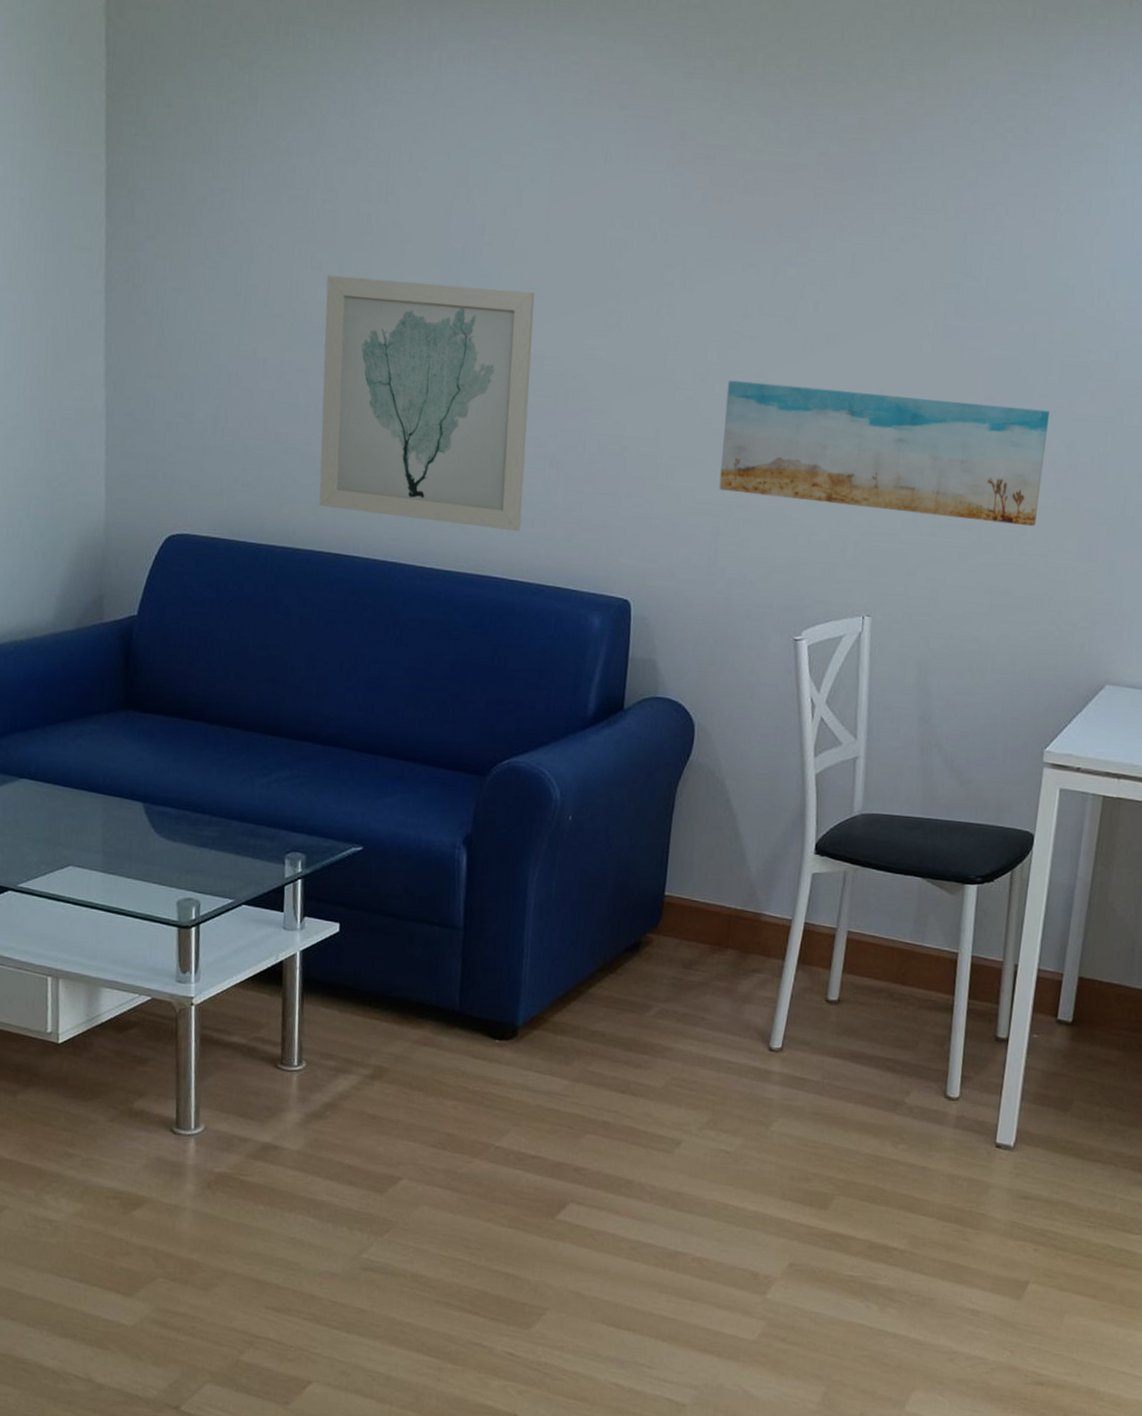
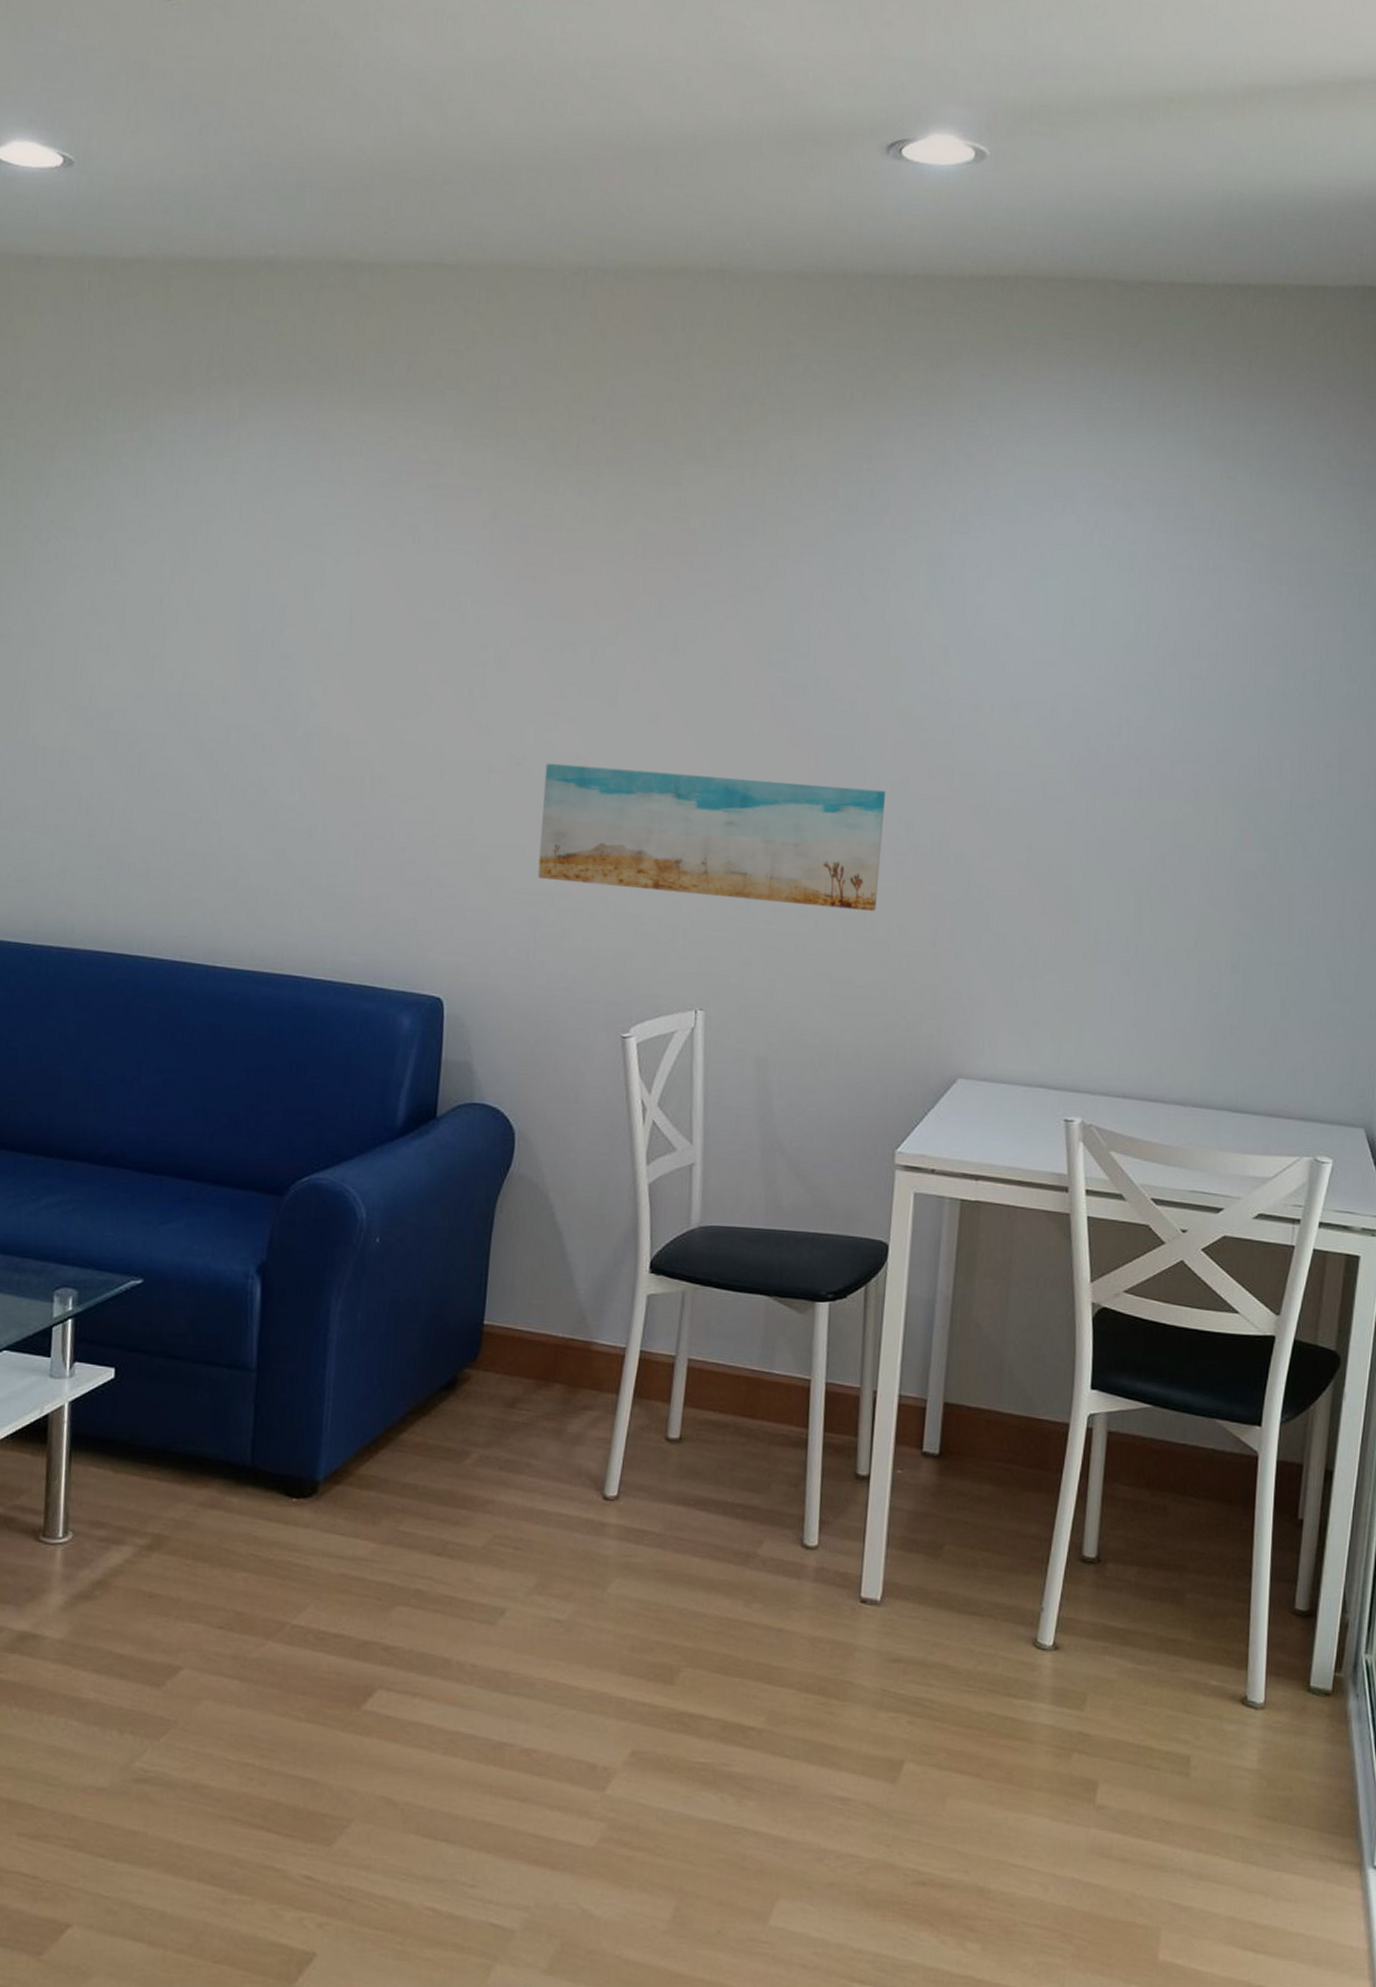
wall art: present [319,275,535,531] -> none [101,659,339,926]

